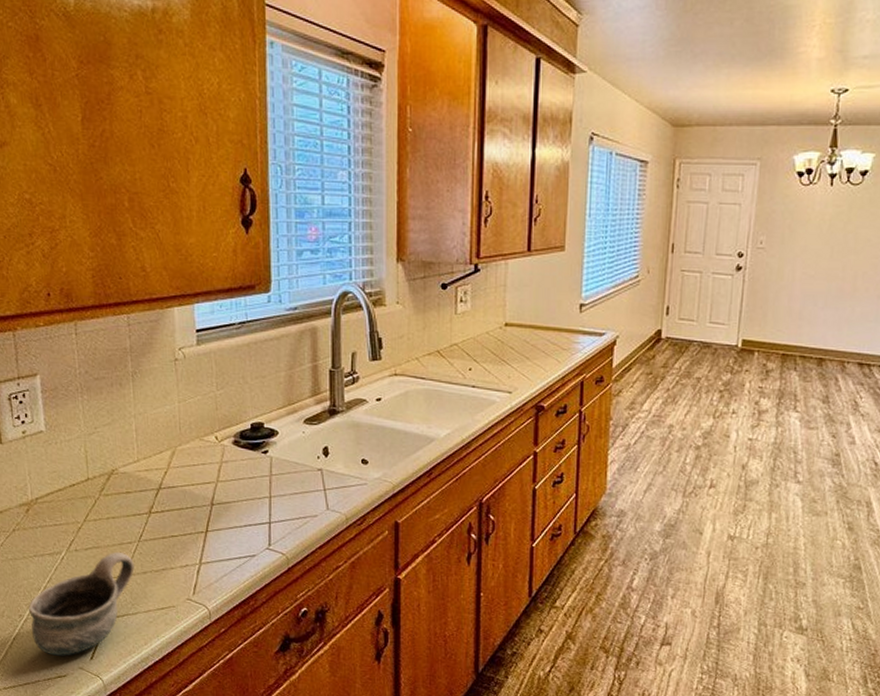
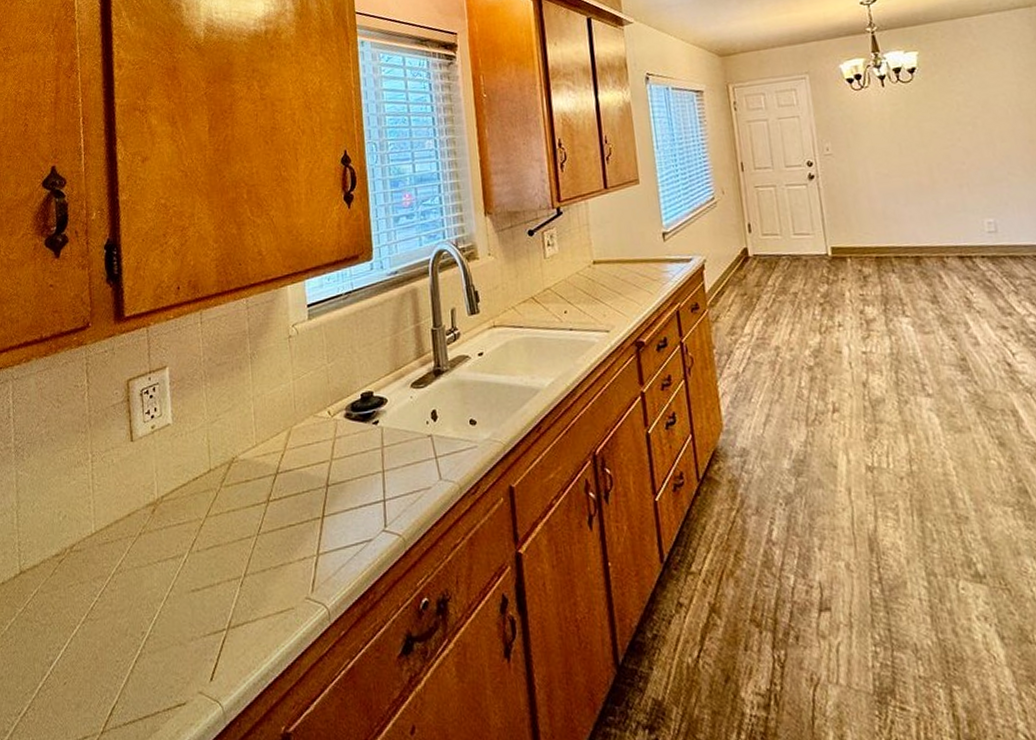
mug: present [28,551,135,656] -> none [150,548,254,679]

